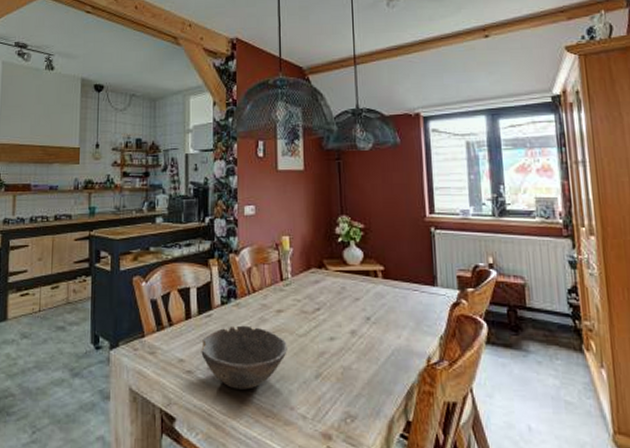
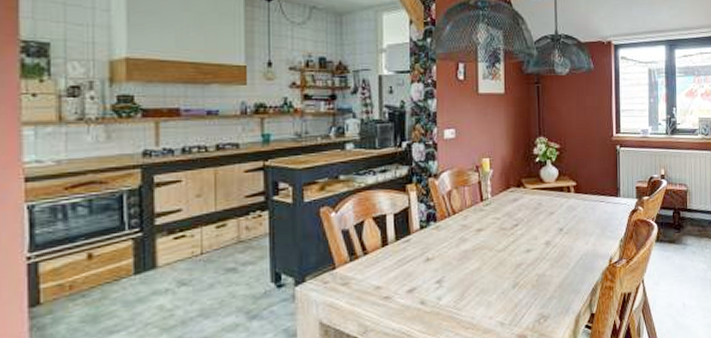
bowl: present [201,325,287,390] -> none [399,246,487,308]

